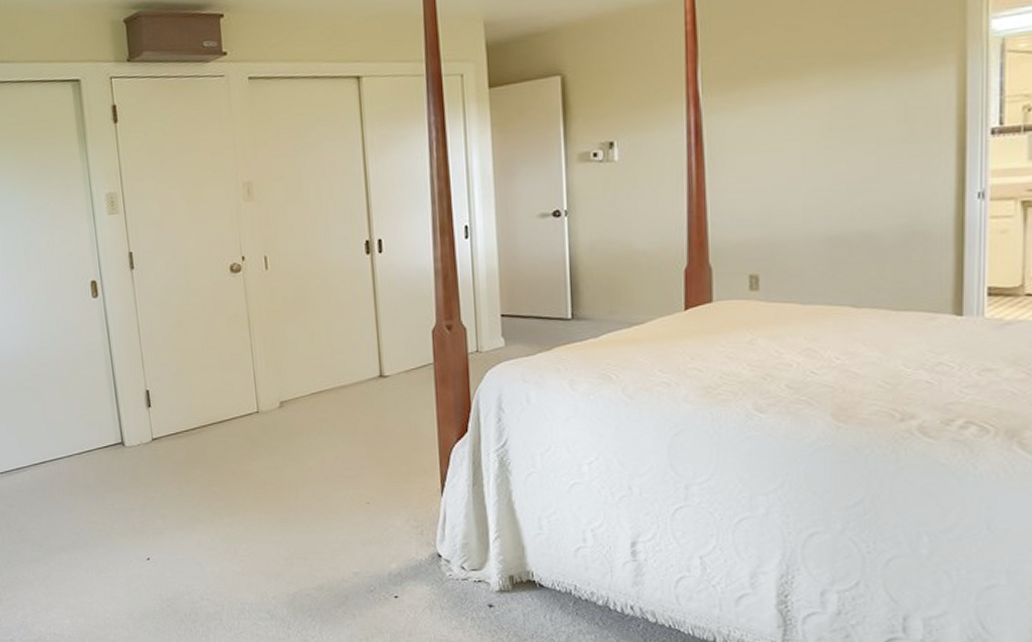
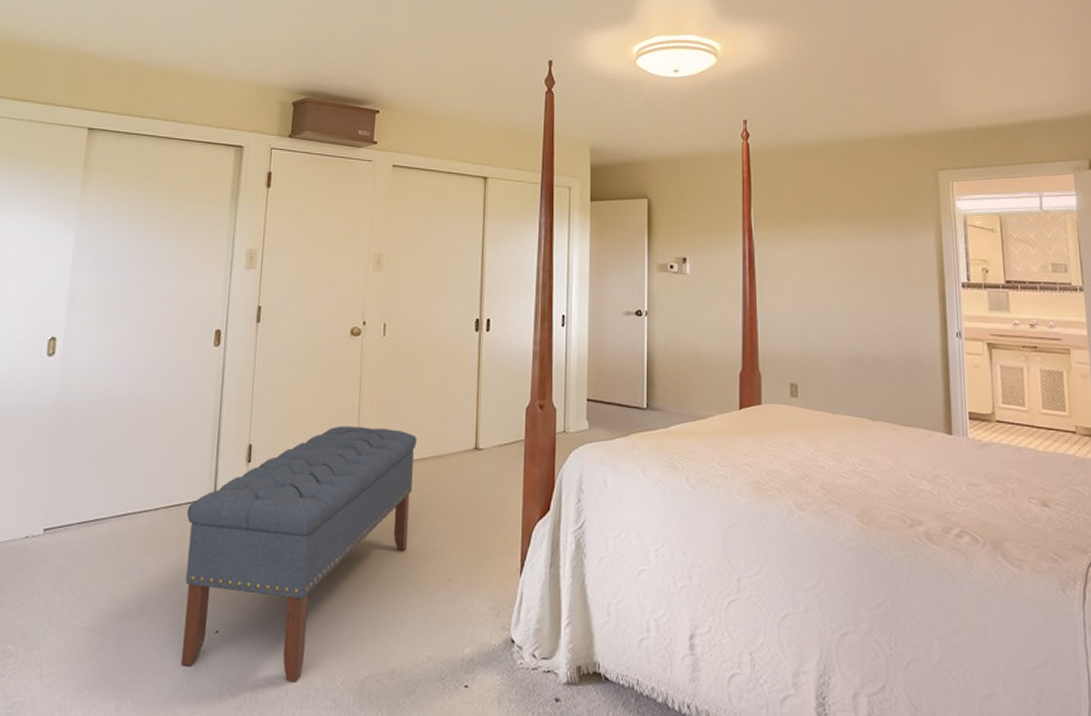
bench: none [98,364,321,599] -> present [180,426,417,682]

